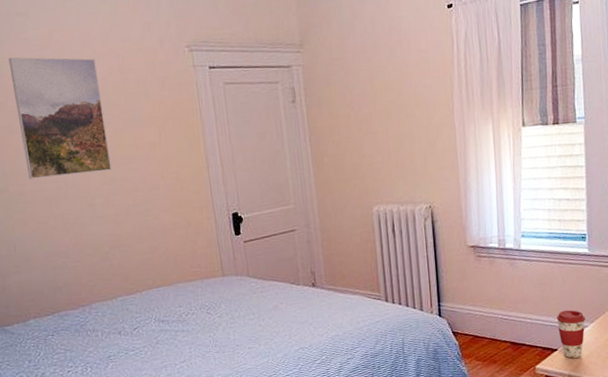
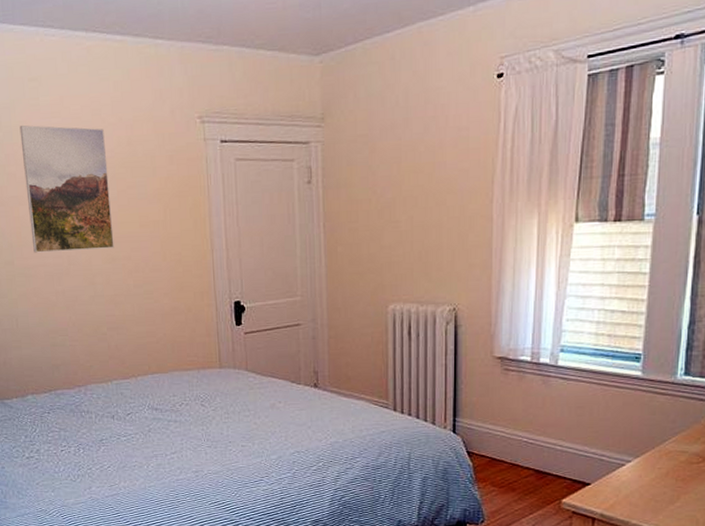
coffee cup: present [556,309,585,359] -> none [593,440,629,496]

